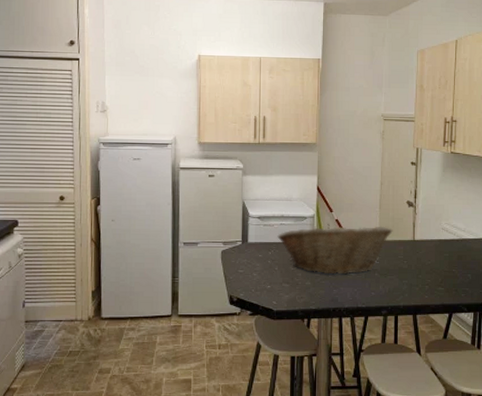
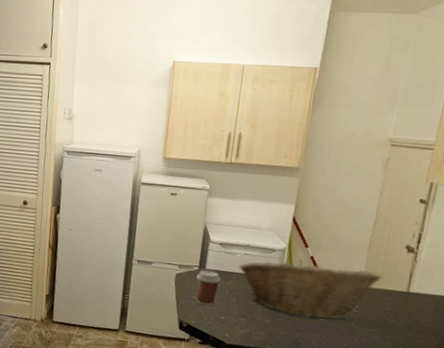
coffee cup: none [240,243,263,278] -> present [196,270,221,306]

